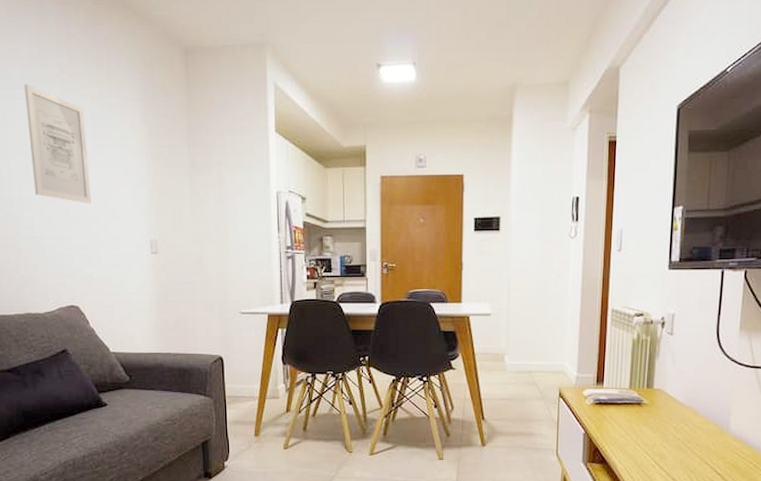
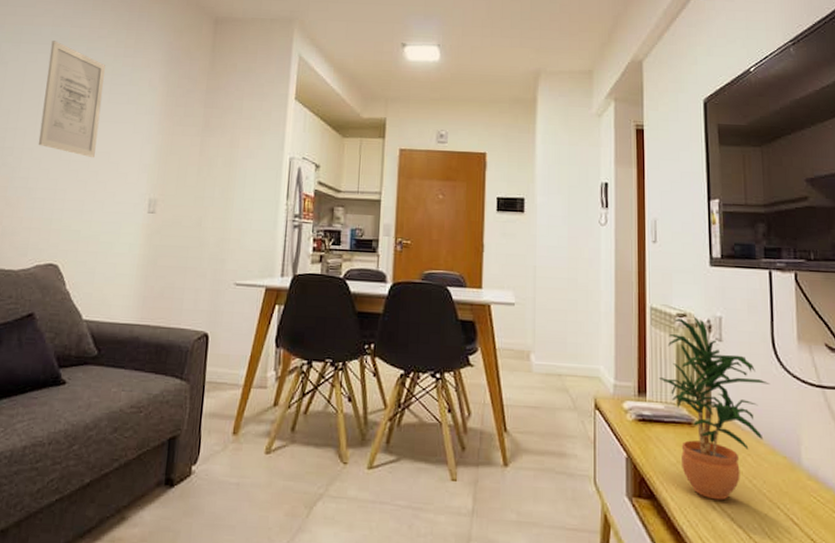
potted plant: none [615,315,712,461] -> present [658,317,771,501]

